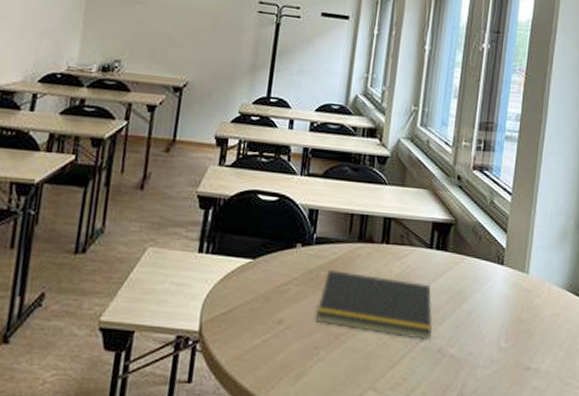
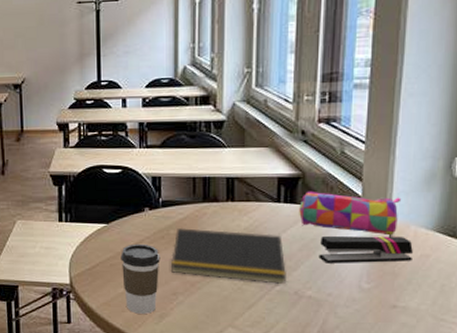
coffee cup: none [260,285,307,372] -> present [120,243,160,314]
pencil case: none [449,239,539,292] -> present [299,191,402,236]
stapler: none [463,287,546,320] -> present [318,235,413,264]

